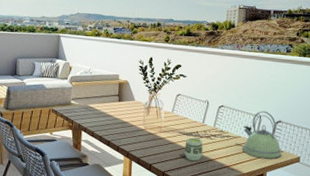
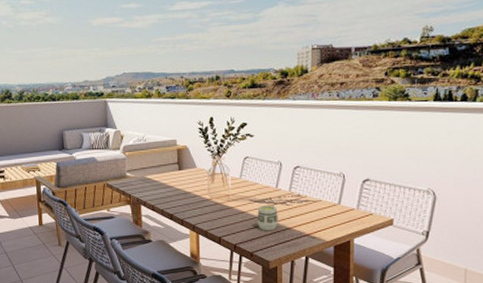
kettle: present [242,111,282,159] -> none [324,169,371,224]

